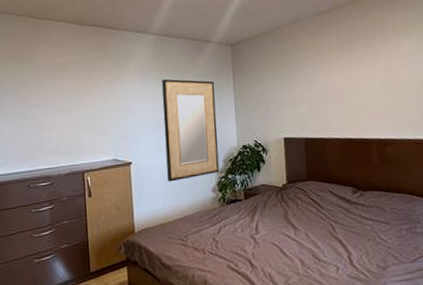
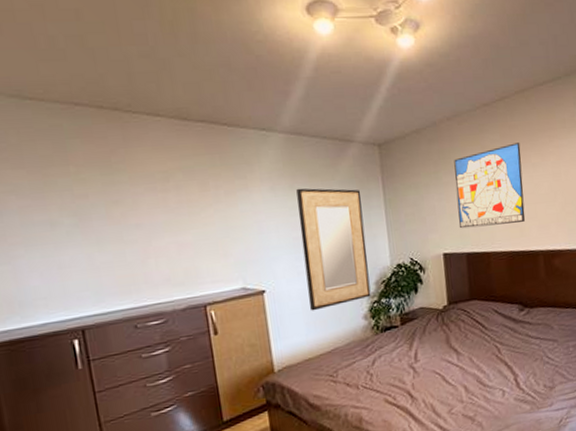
wall art: none [295,44,359,117] -> present [454,143,526,229]

